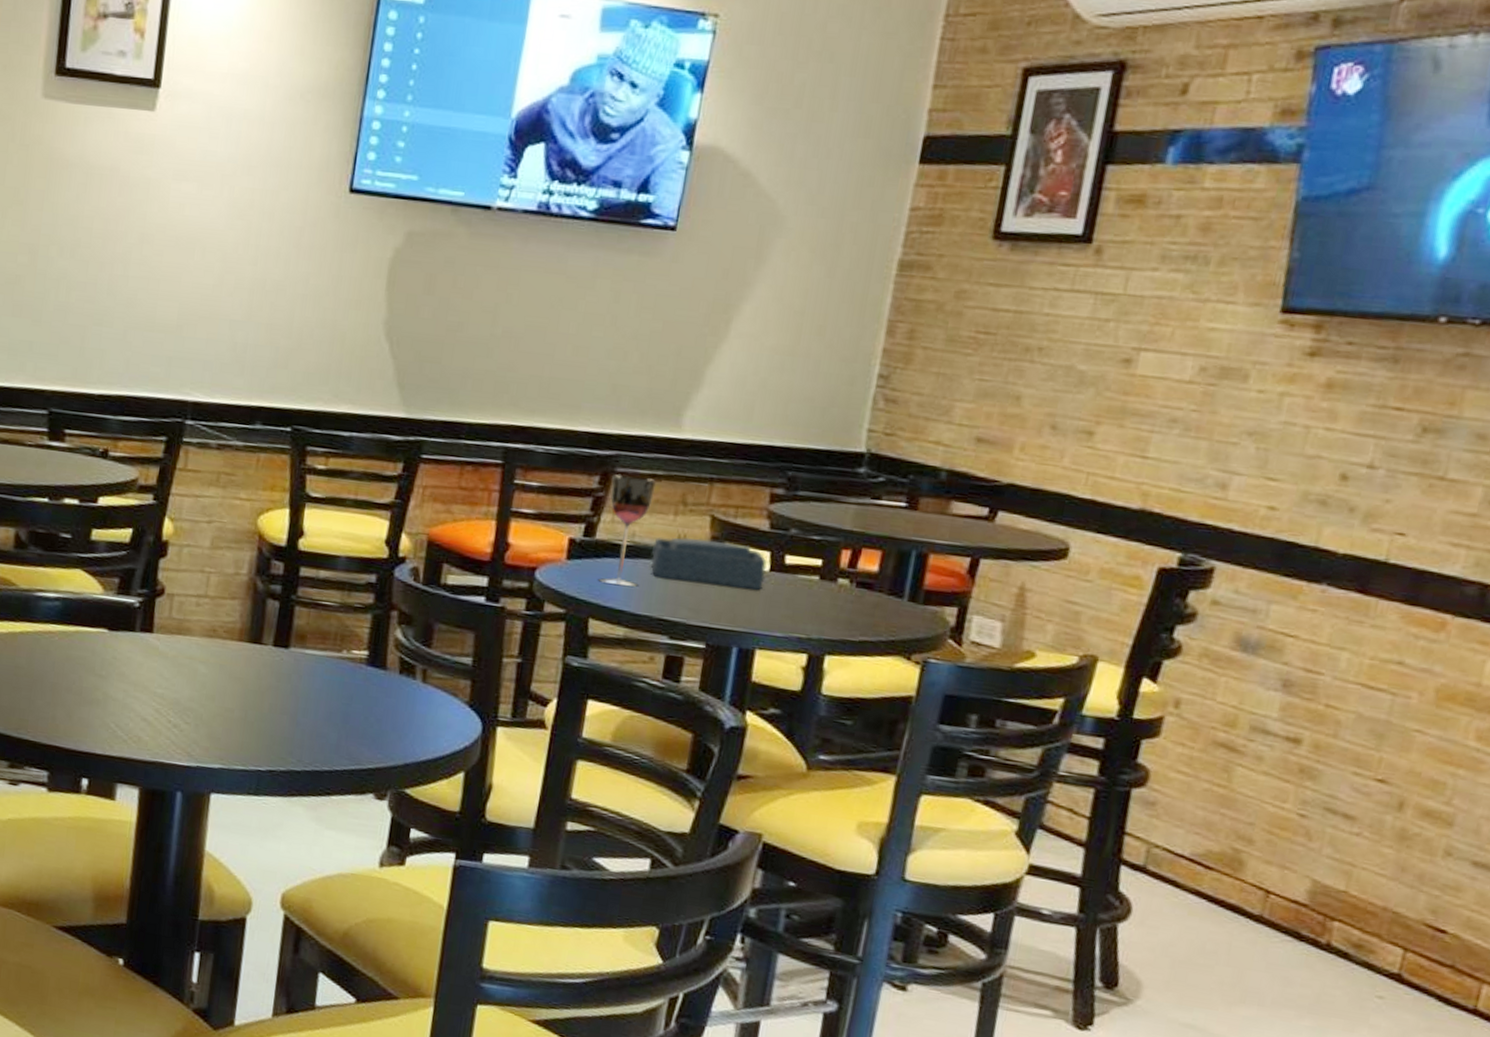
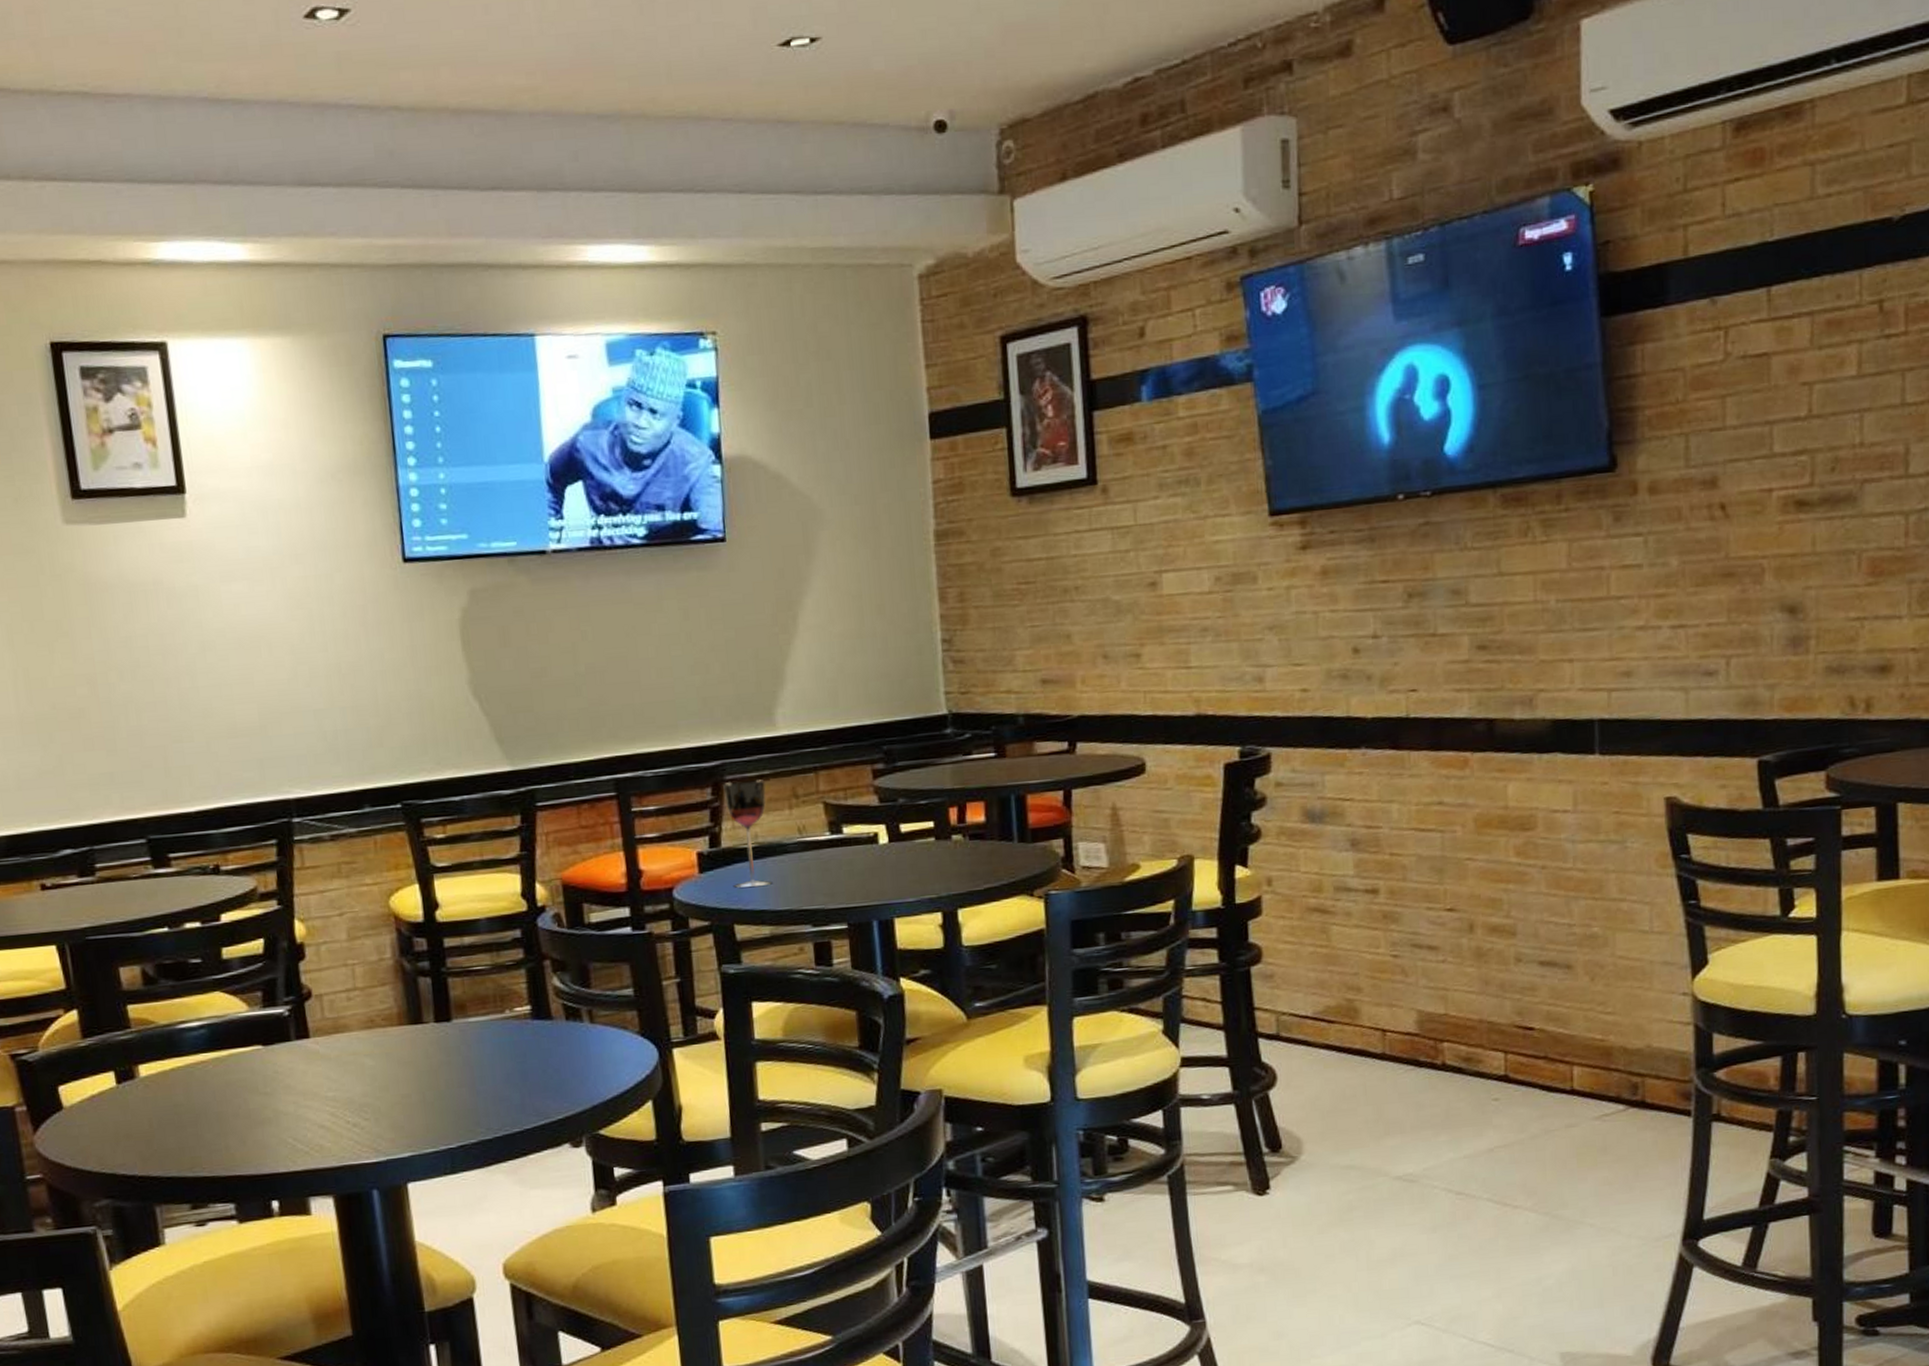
napkin holder: present [651,537,767,592] -> none [777,823,886,873]

